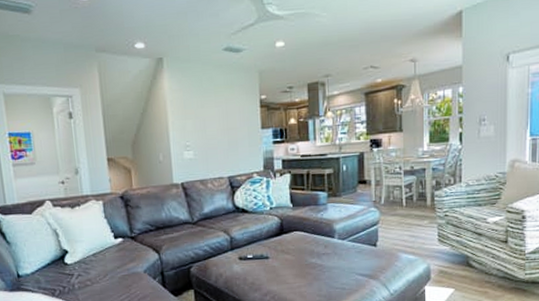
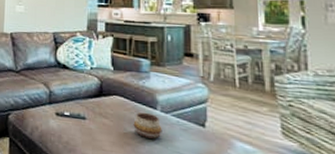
decorative bowl: none [313,242,340,265] -> present [133,112,162,139]

